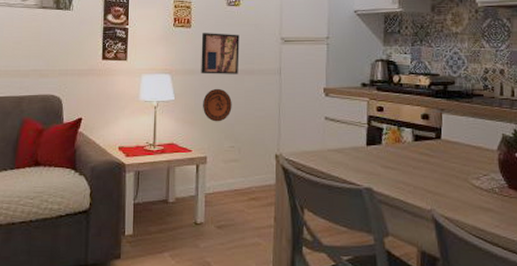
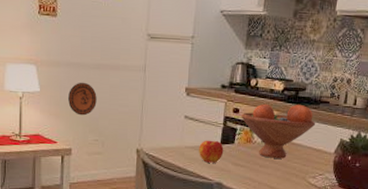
wall art: present [201,33,239,74] -> none [66,23,106,69]
apple: none [343,141,371,166] -> present [199,140,224,163]
fruit bowl: none [386,98,472,159] -> present [241,103,316,159]

